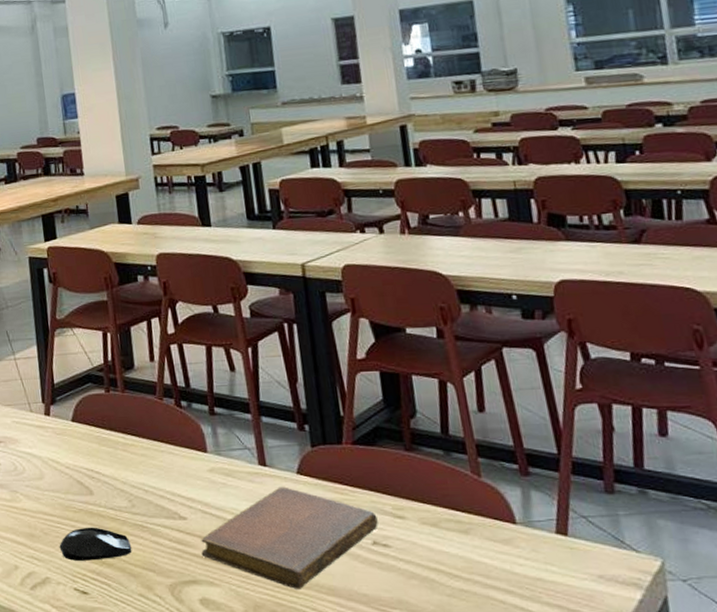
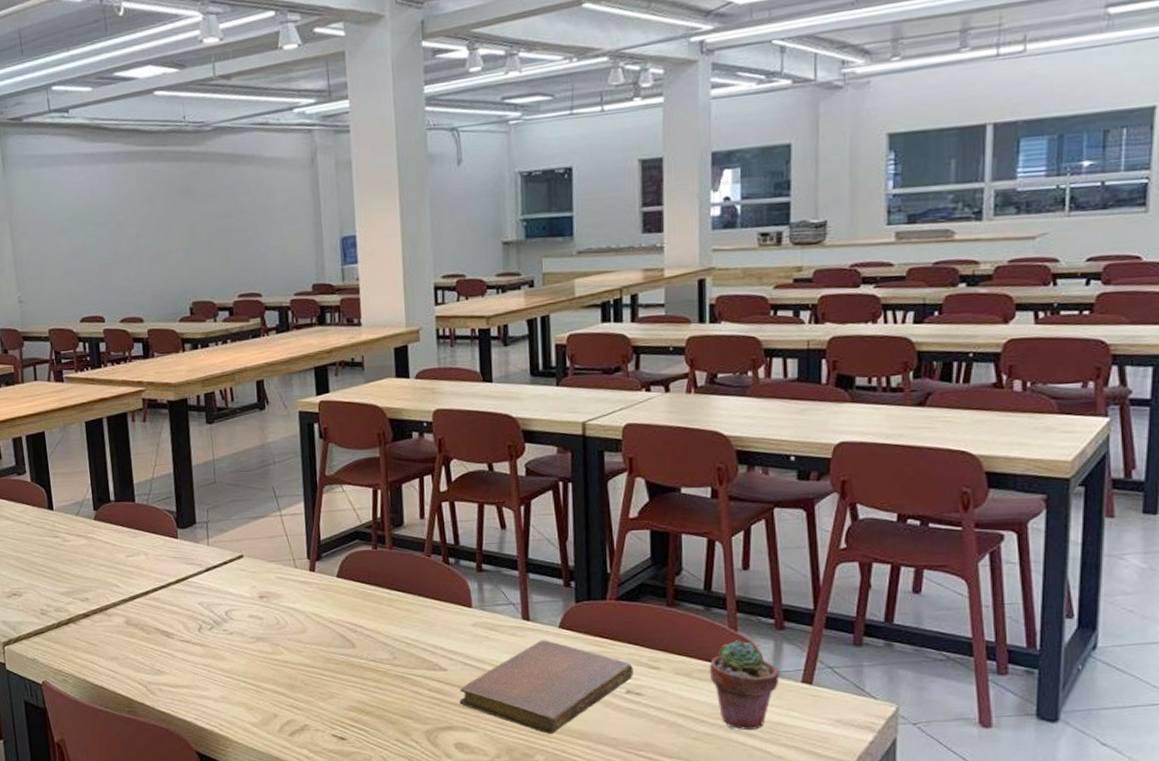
computer mouse: present [59,527,132,561] -> none [319,678,392,709]
potted succulent: none [456,487,532,586] -> present [709,640,780,730]

